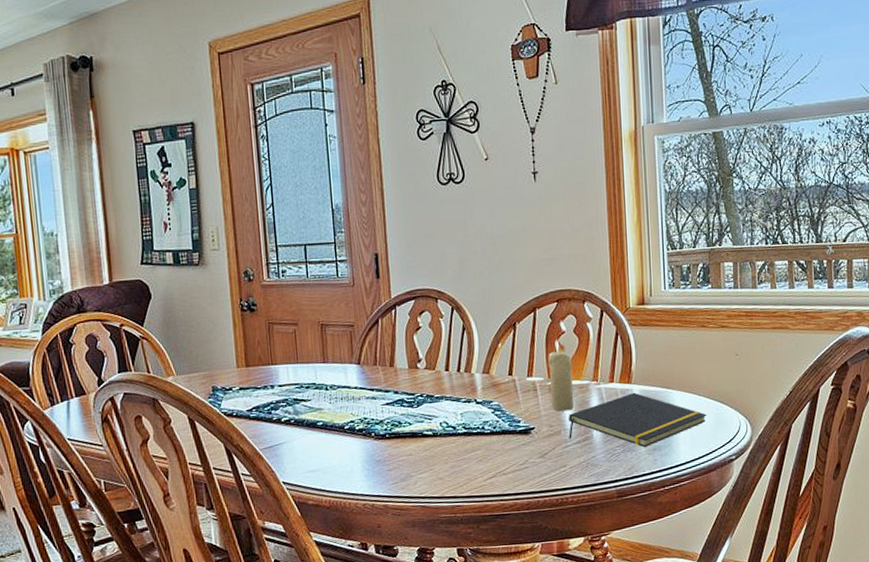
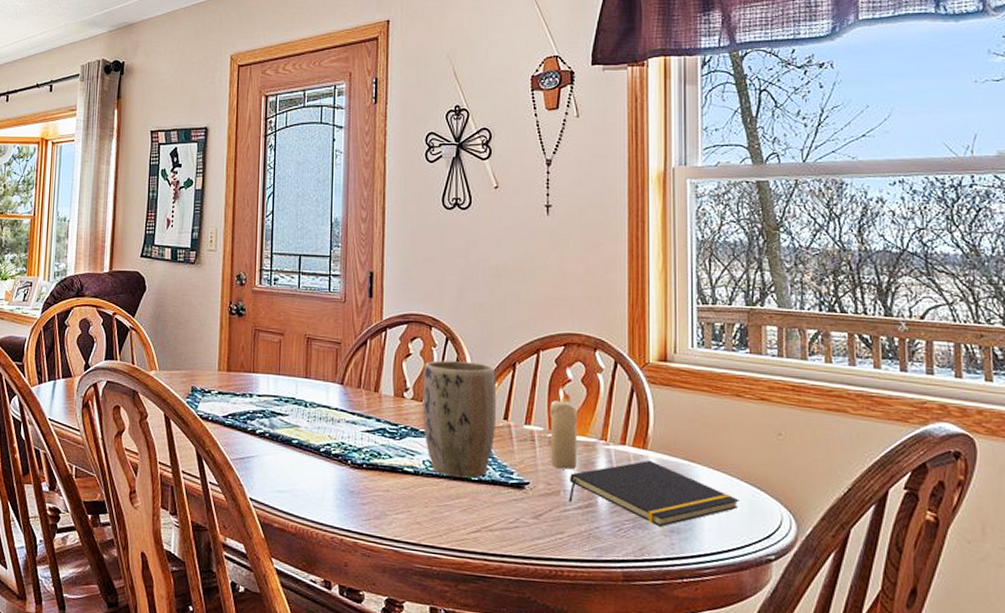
plant pot: none [433,327,503,433] -> present [422,360,497,478]

